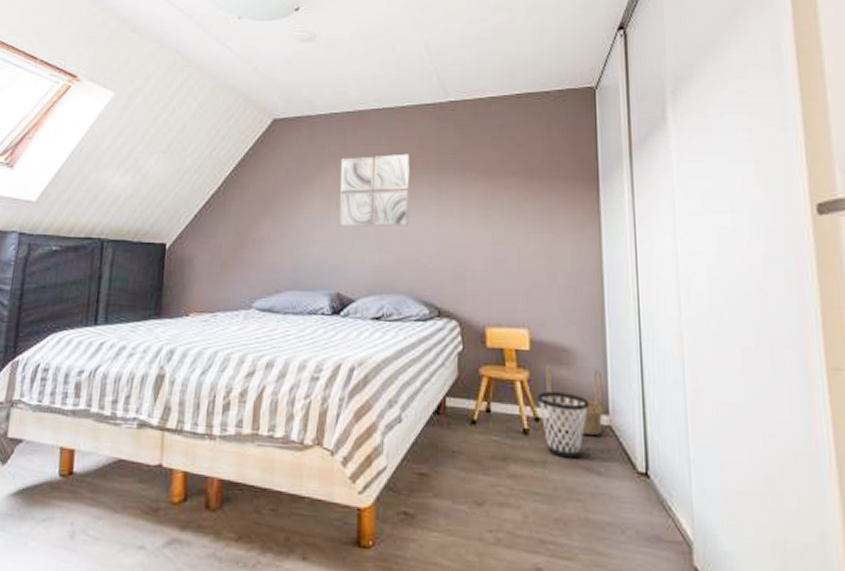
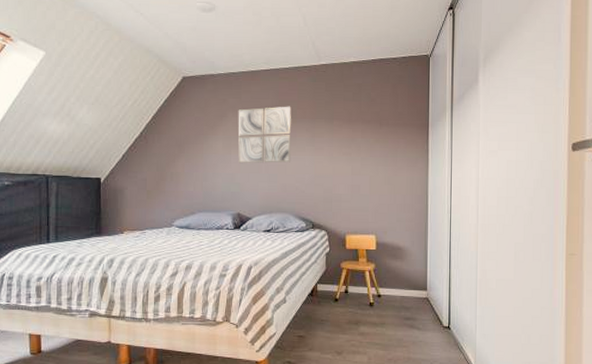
wastebasket: present [536,392,590,459] -> none [379,277,415,320]
basket: present [545,364,604,435] -> none [385,259,424,304]

